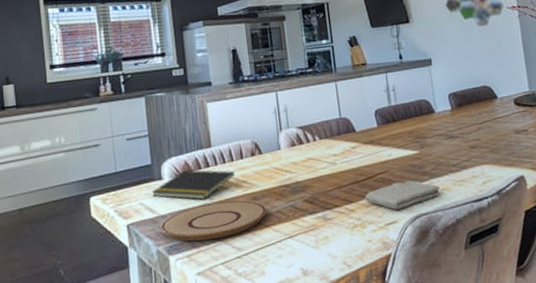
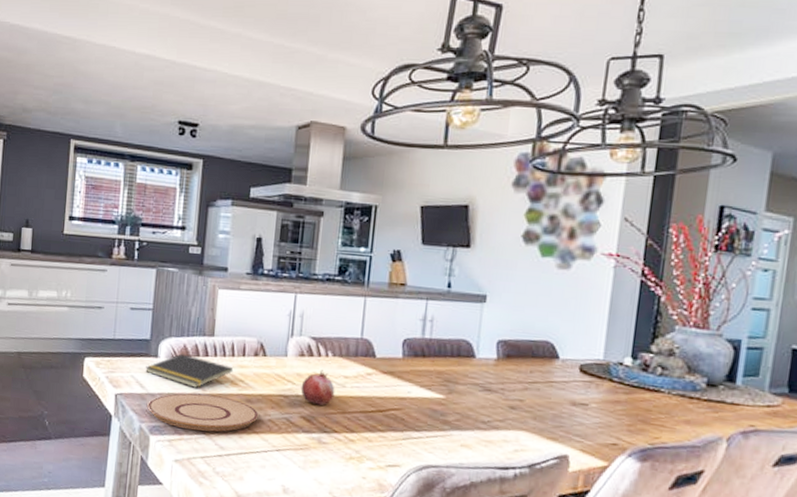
fruit: none [298,154,329,187] -> present [300,370,335,406]
washcloth: present [365,180,441,210] -> none [369,423,460,454]

